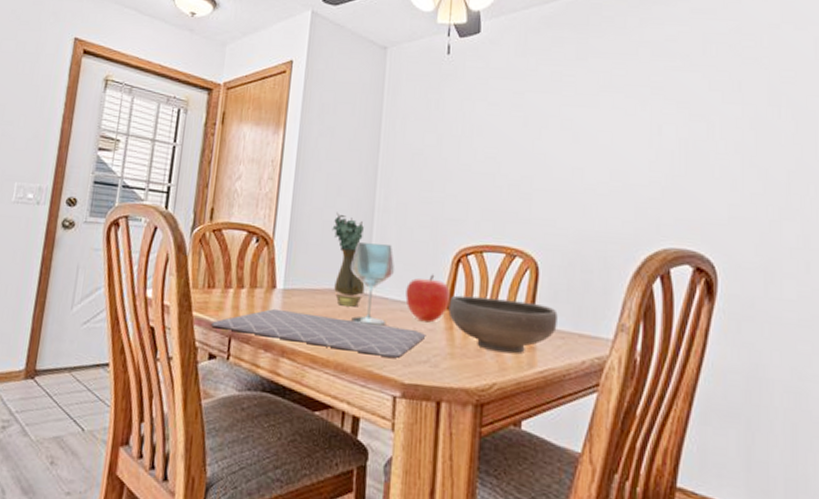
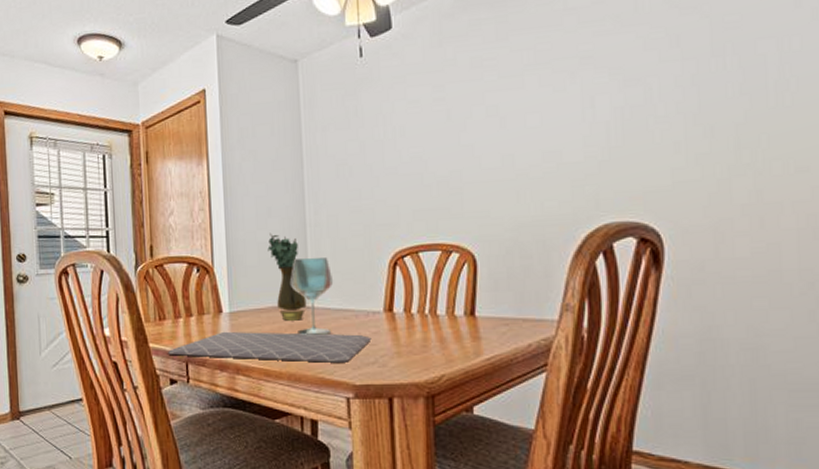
fruit: present [405,274,451,323] -> none [347,280,391,326]
bowl: present [448,295,558,354] -> none [390,294,500,346]

